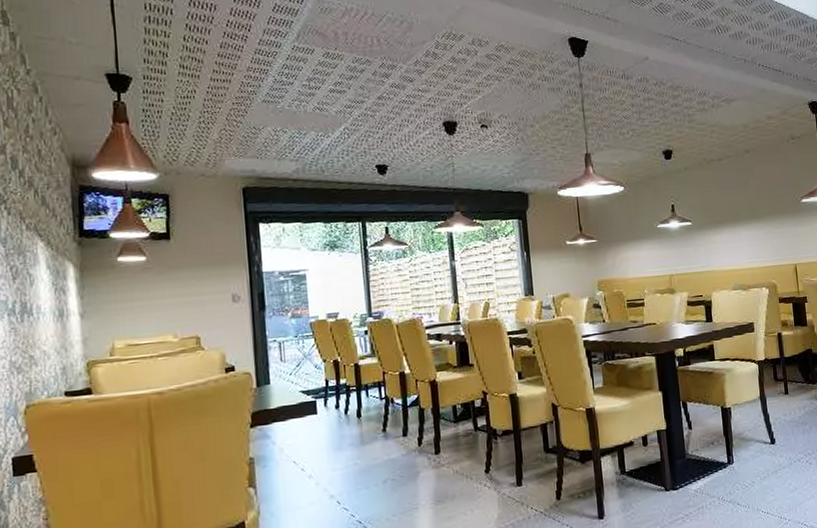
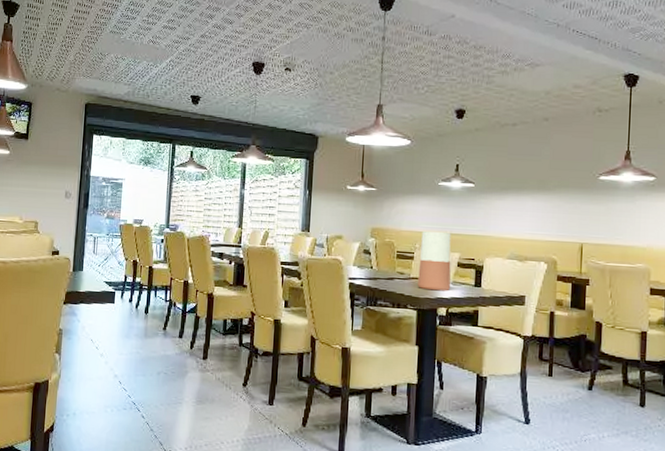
vase: none [648,274,685,334] -> present [418,231,452,291]

